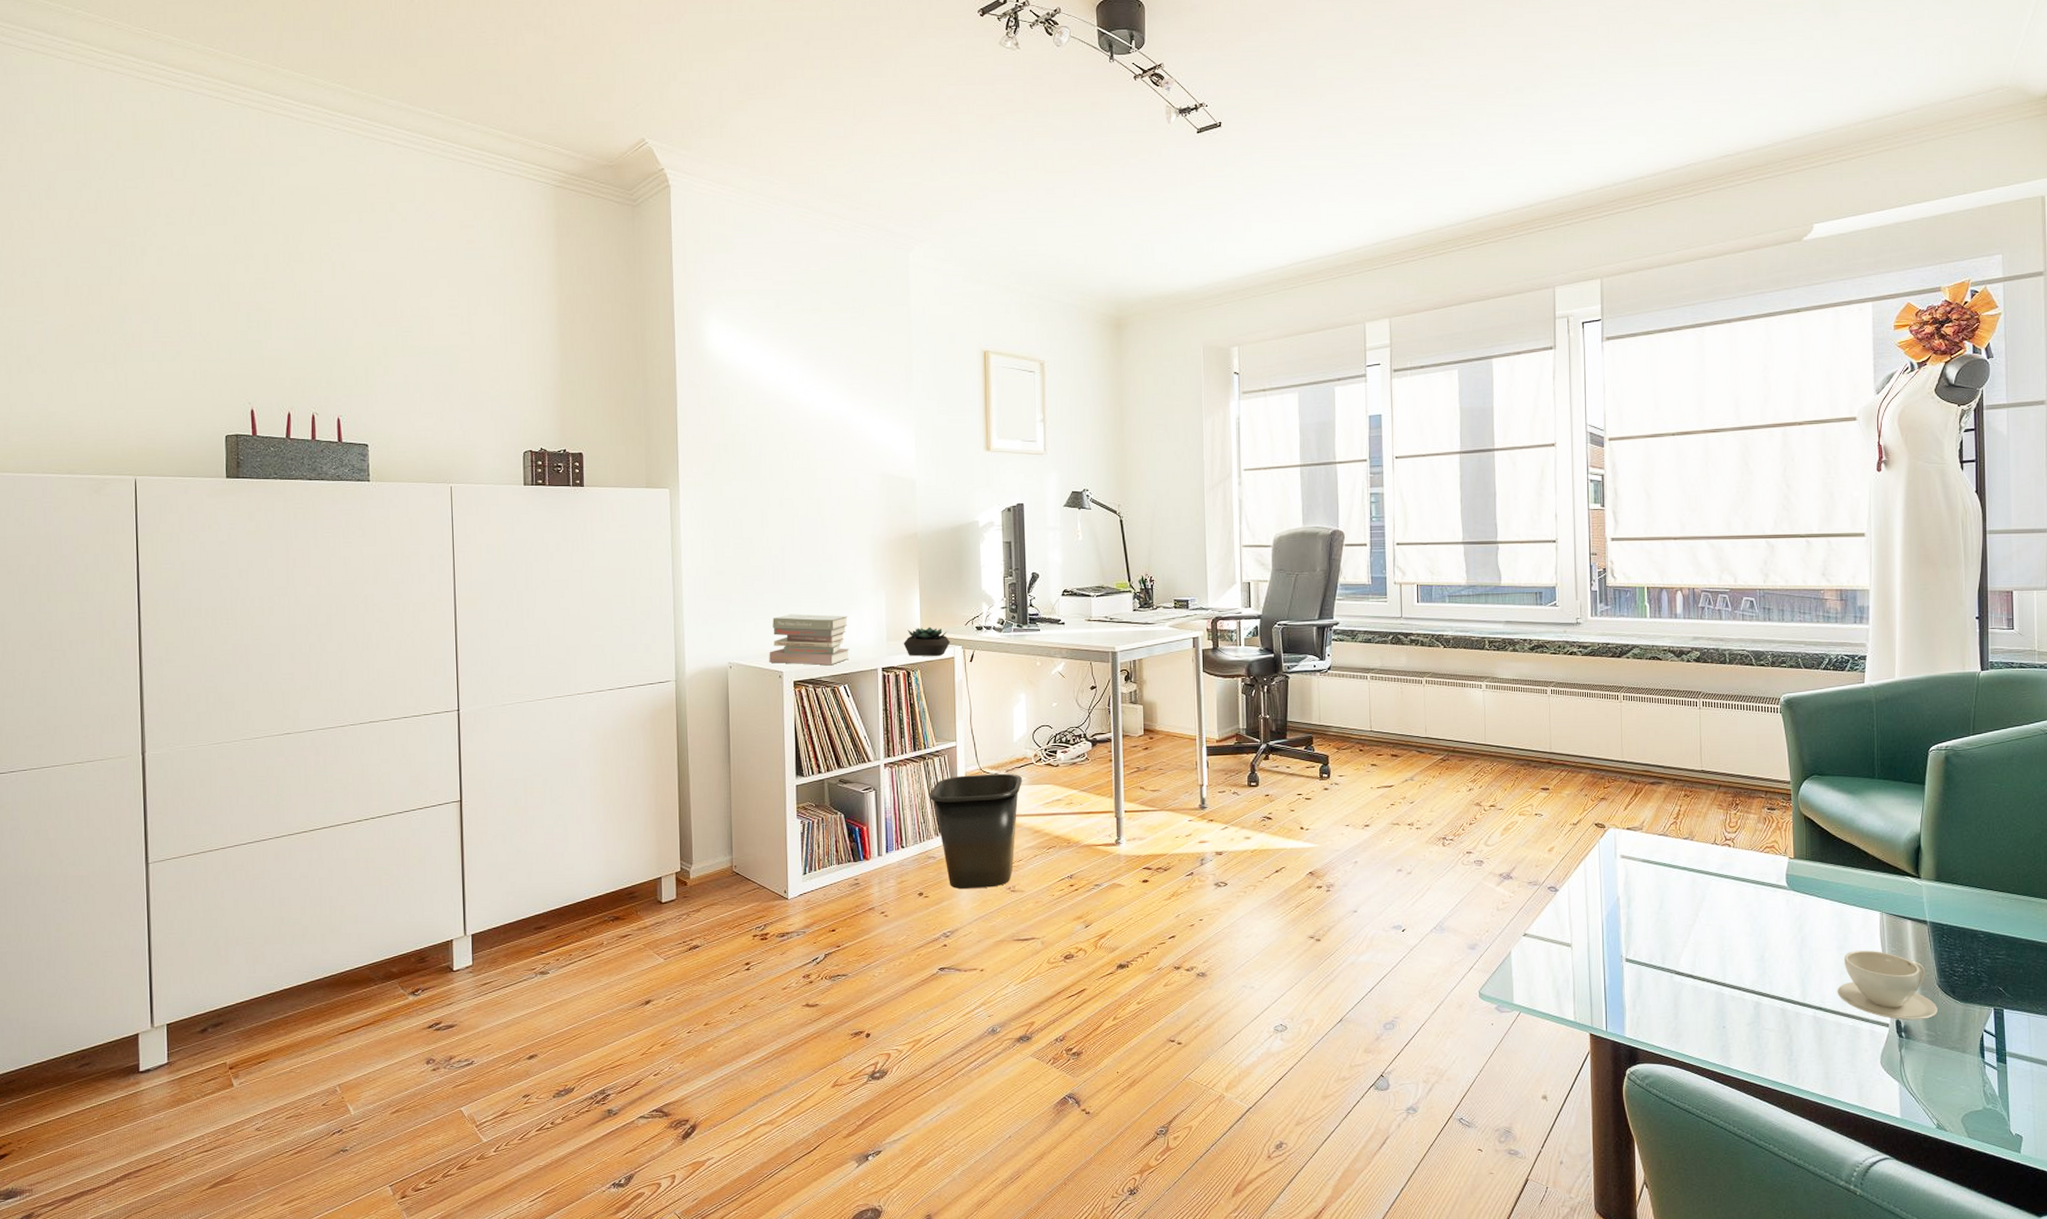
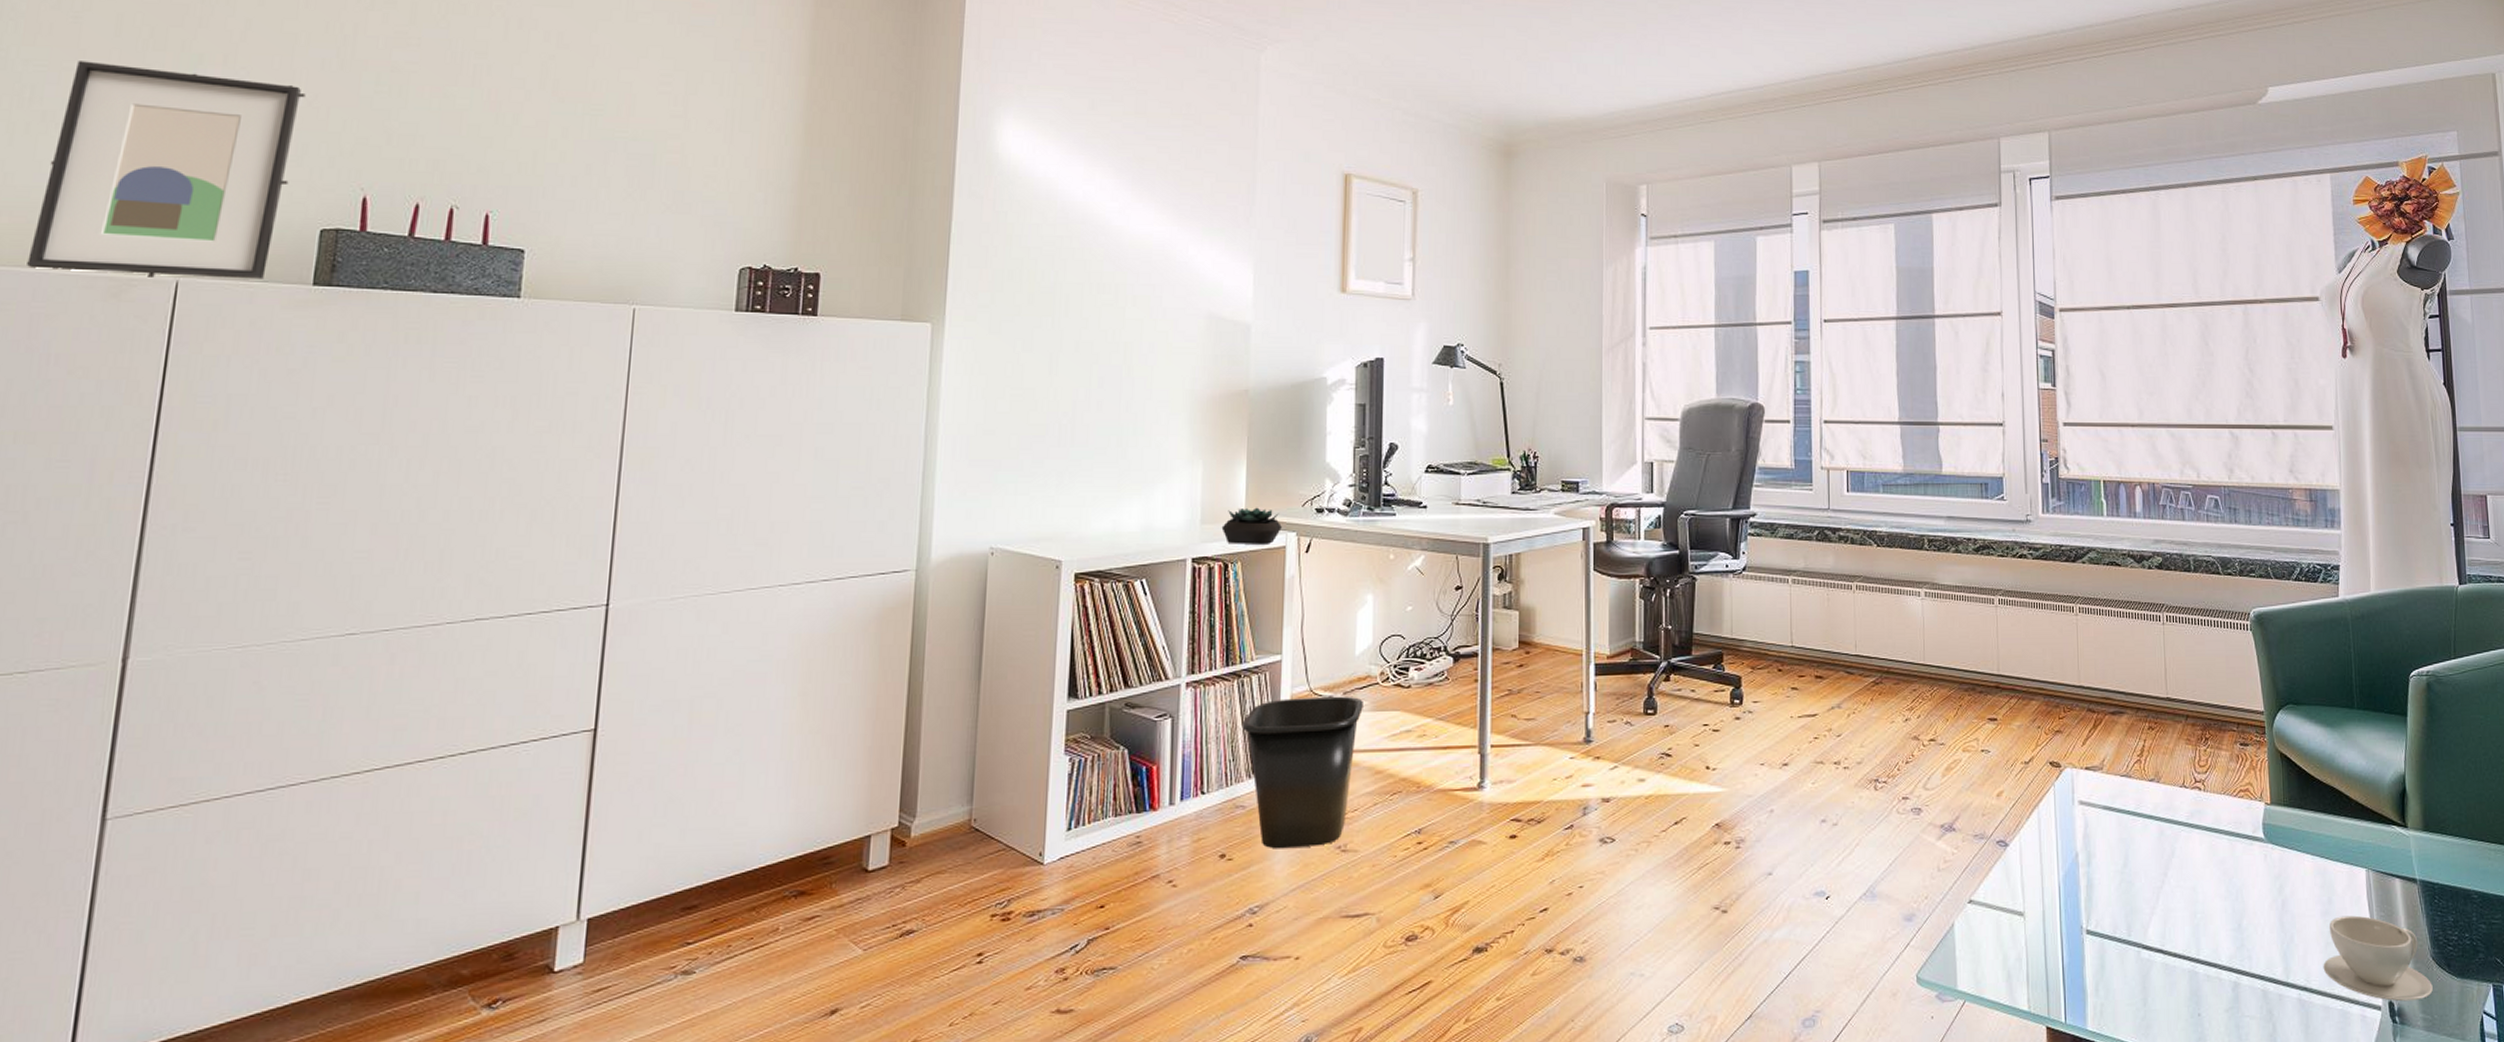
picture frame: none [35,316,201,477] -> present [27,61,306,279]
books: present [769,614,849,666] -> none [1044,487,1153,554]

